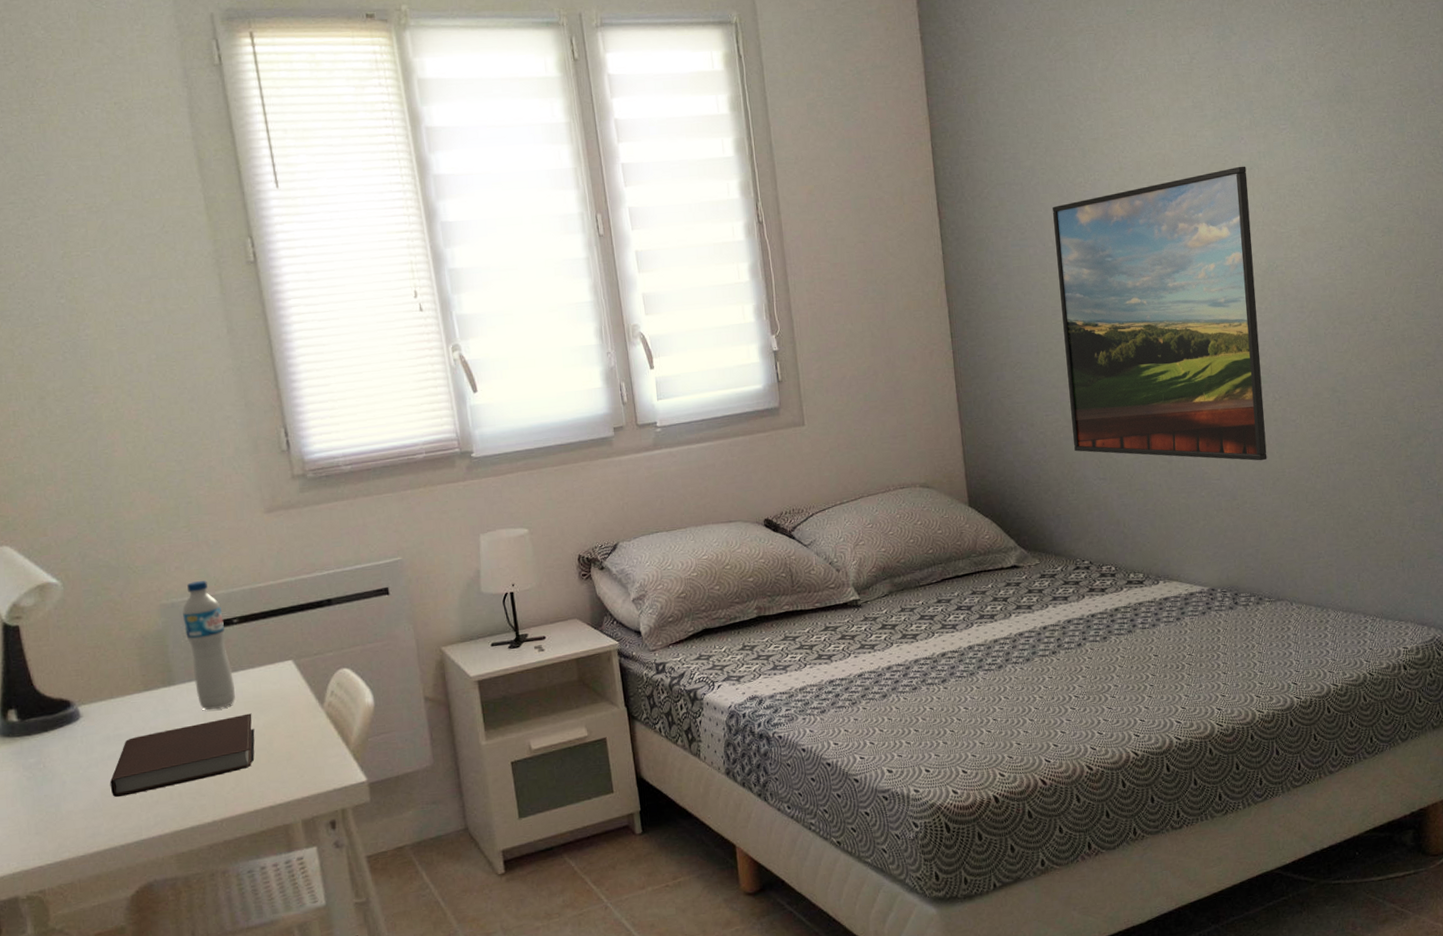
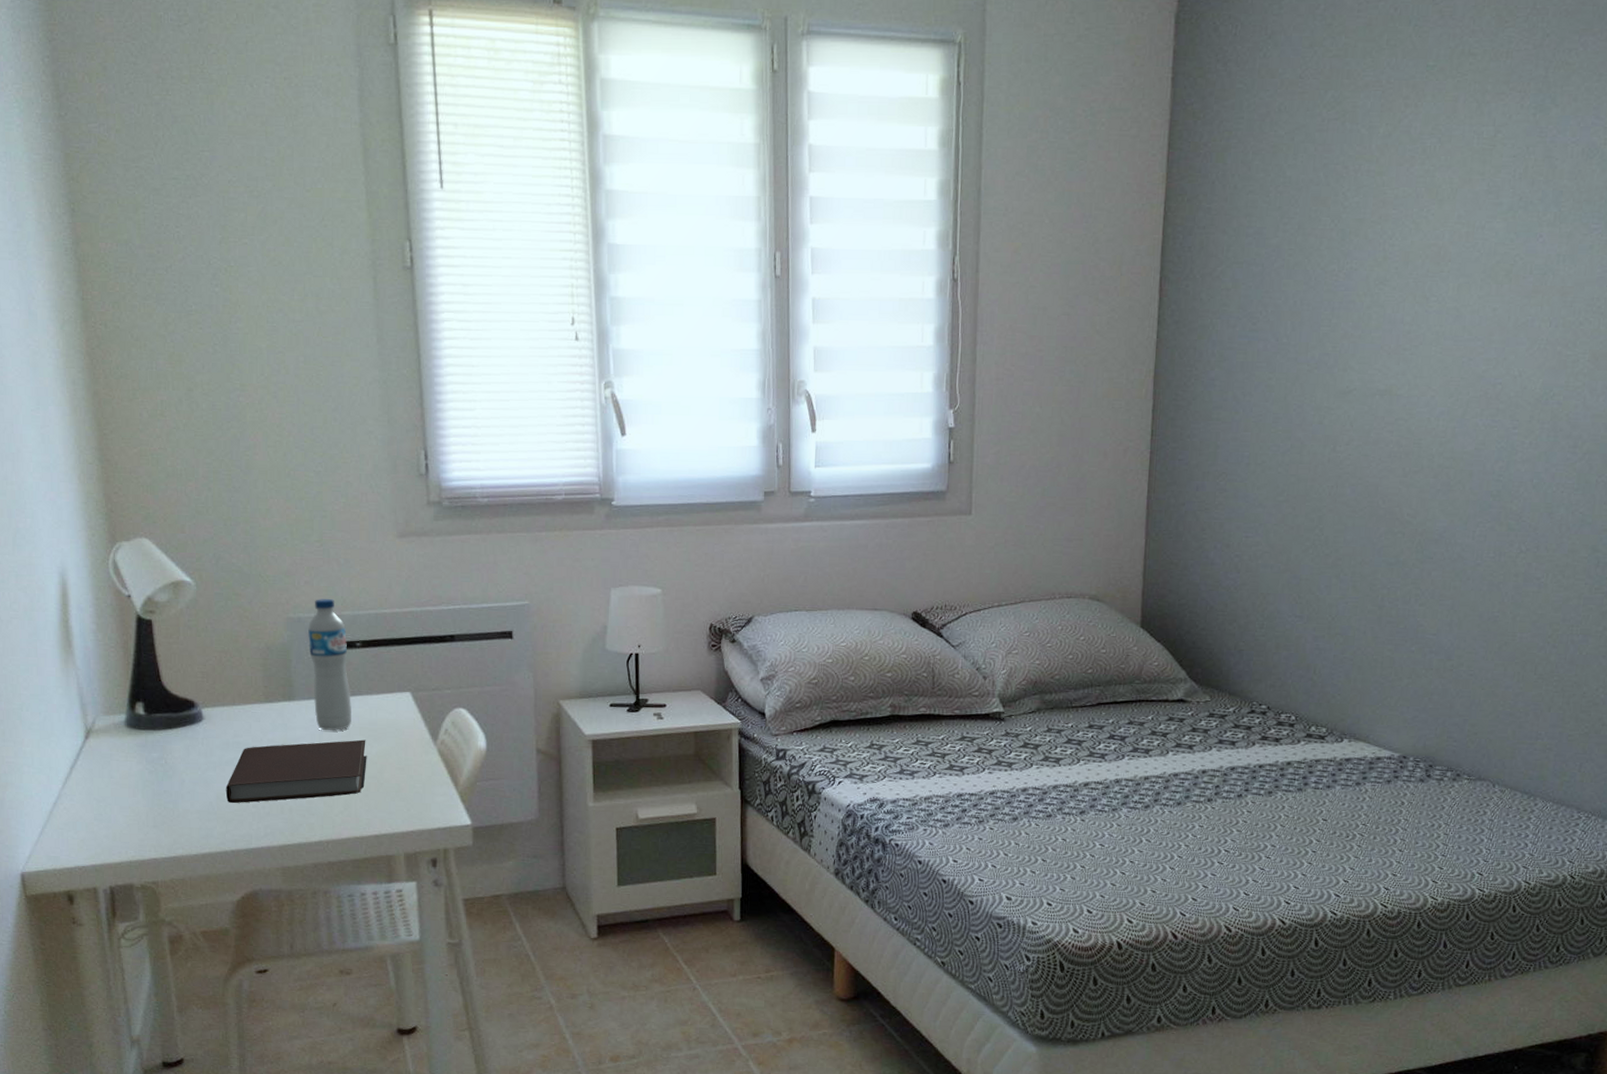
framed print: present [1052,166,1268,461] -> none [1272,269,1539,620]

